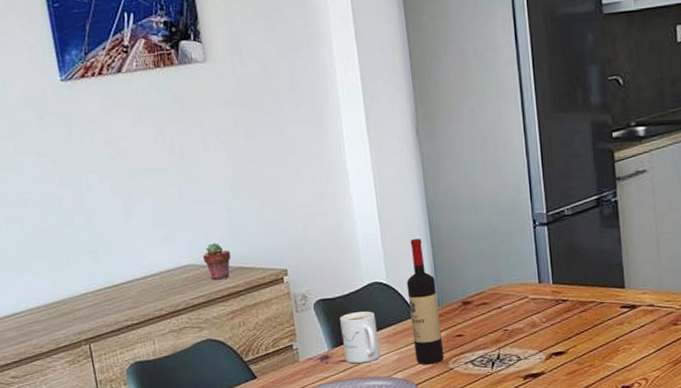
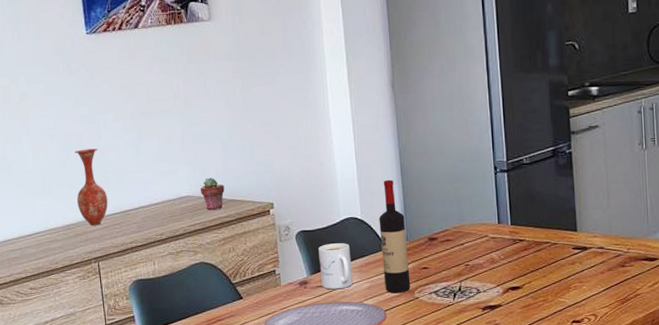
vase: none [55,214,98,303] -> present [75,148,108,226]

